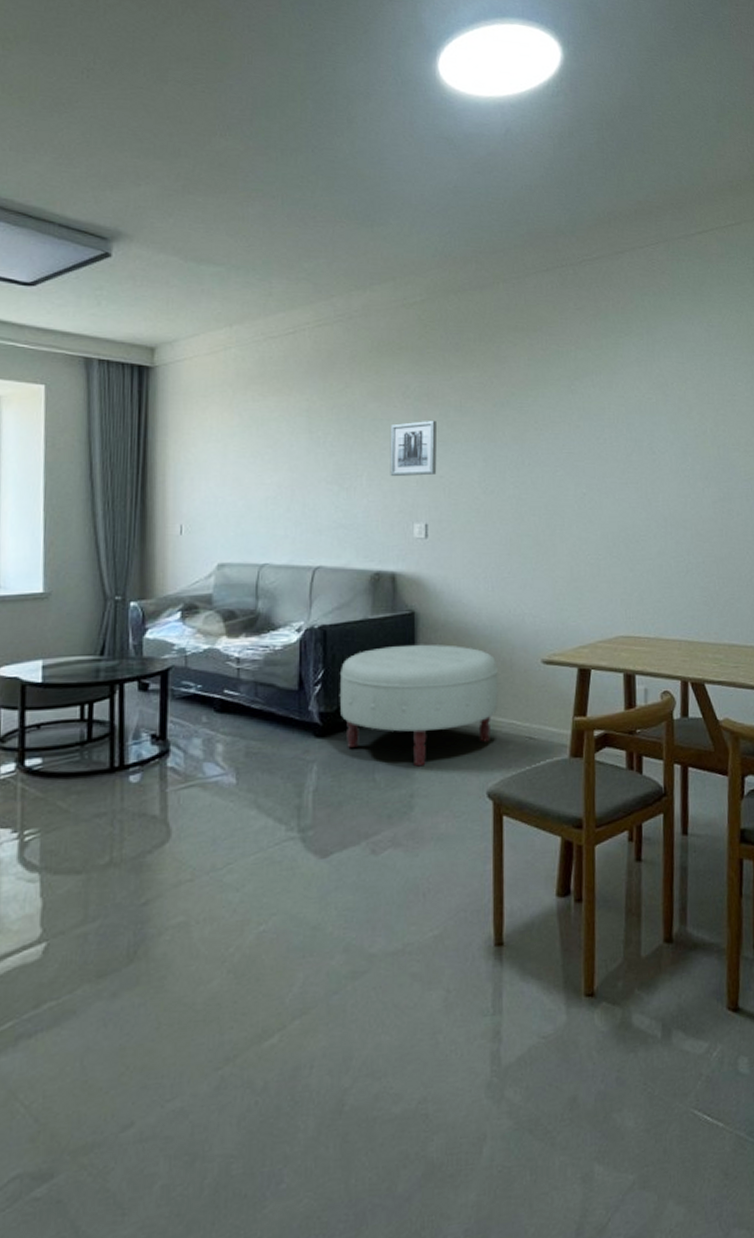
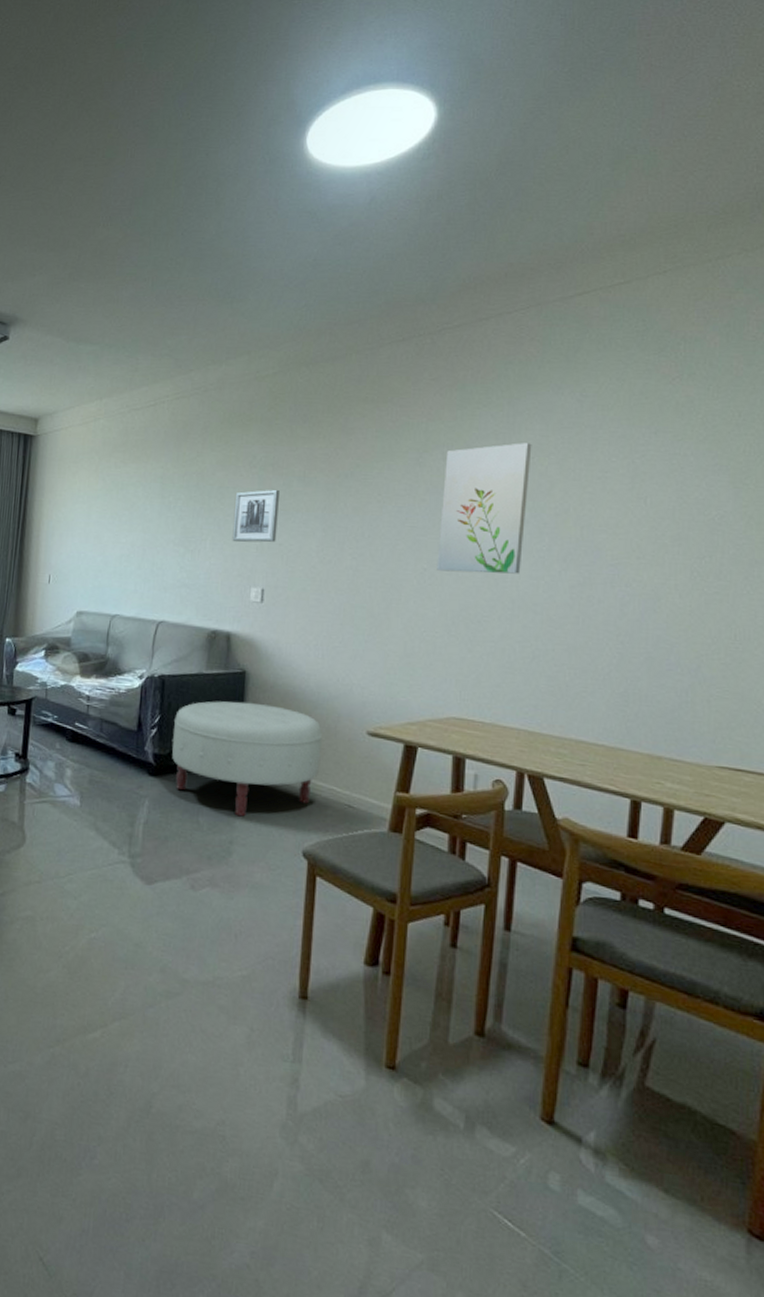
wall art: none [594,369,671,495] -> present [436,443,532,574]

